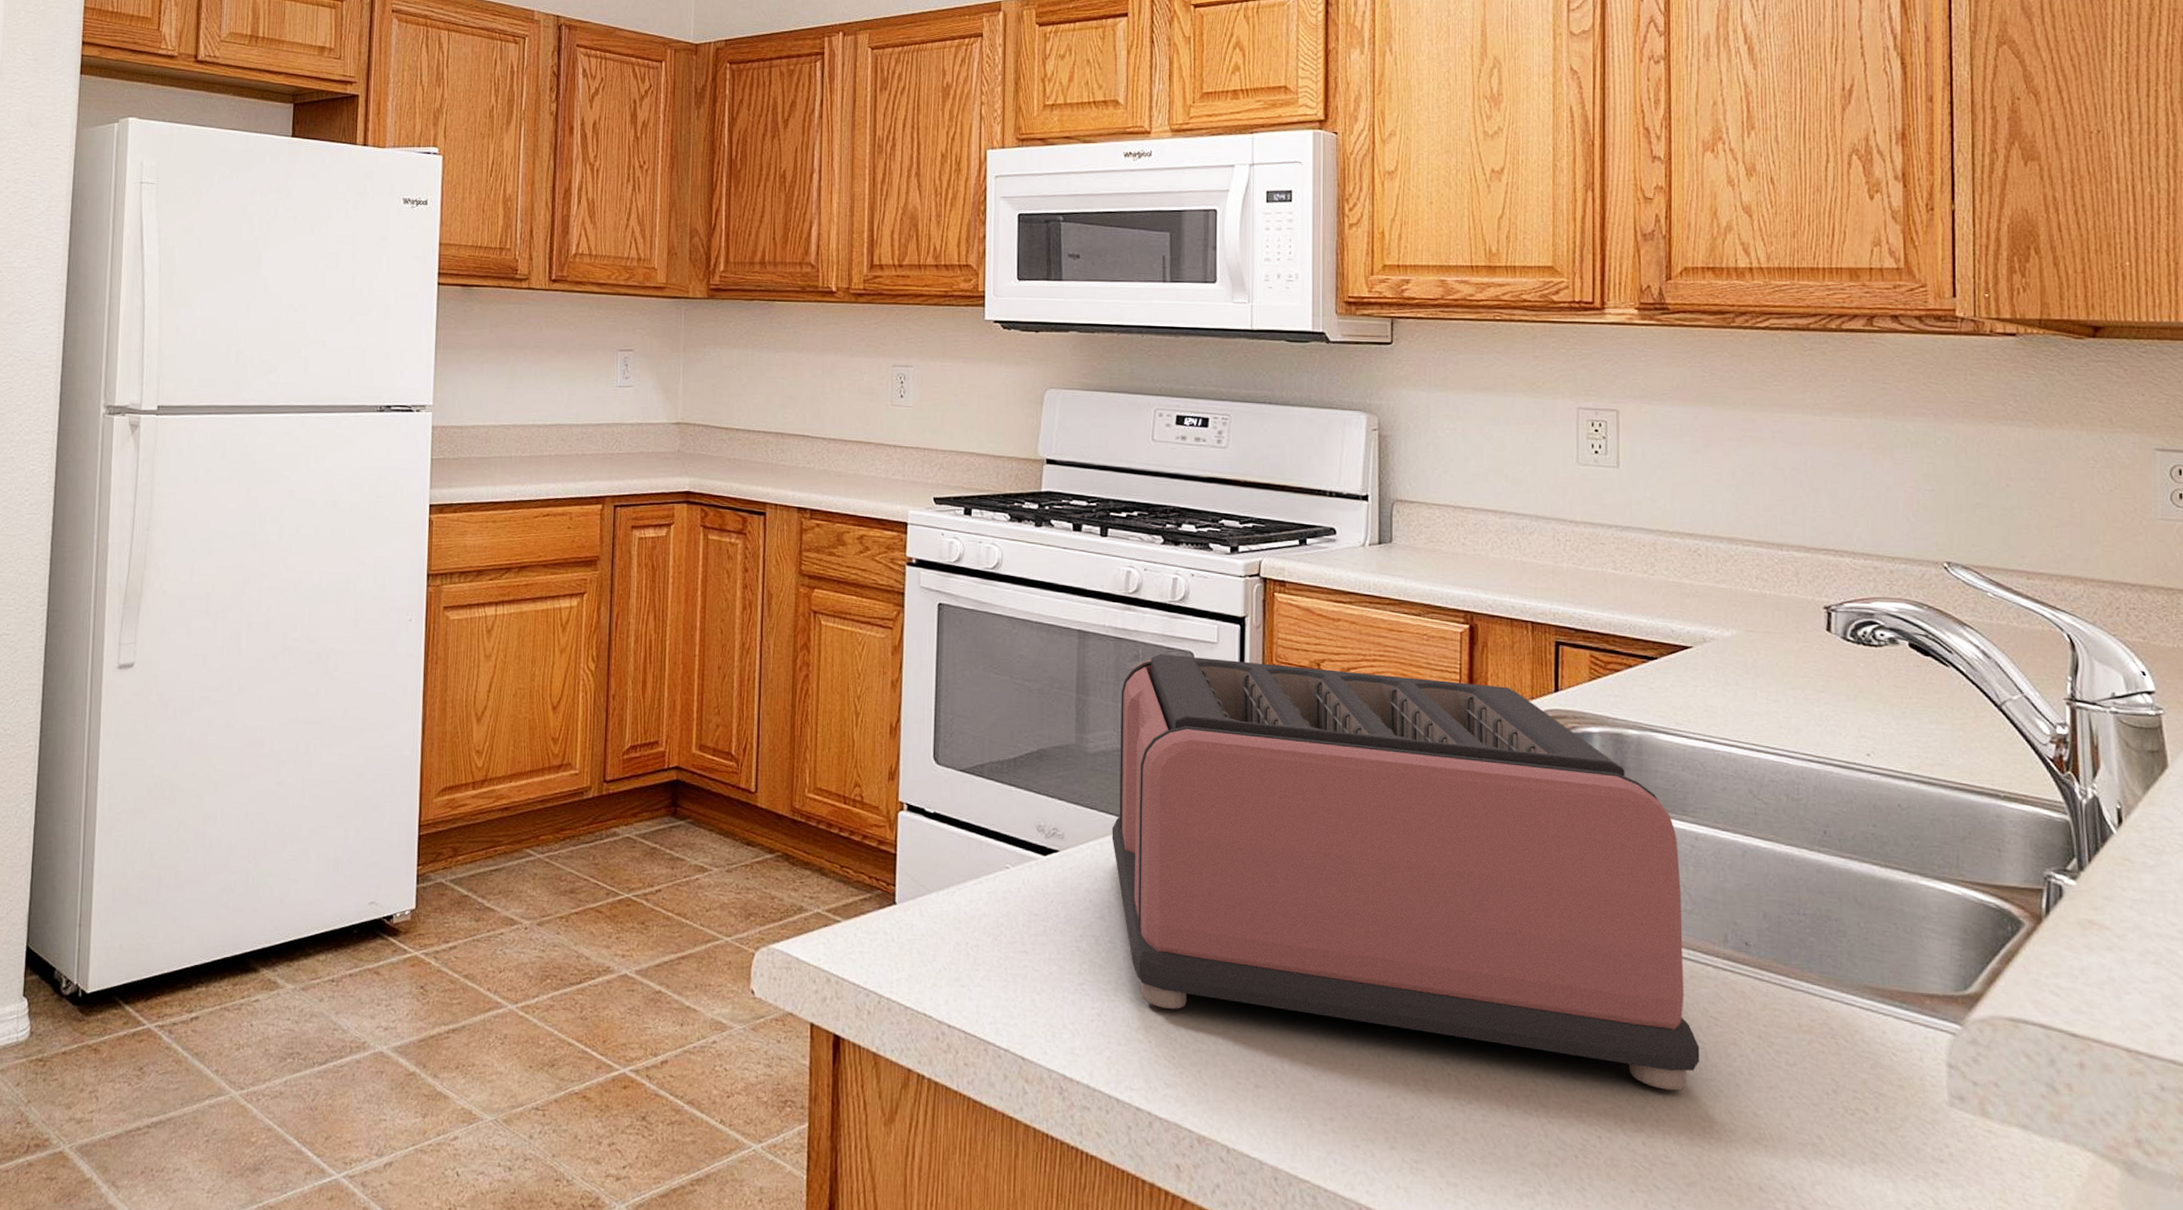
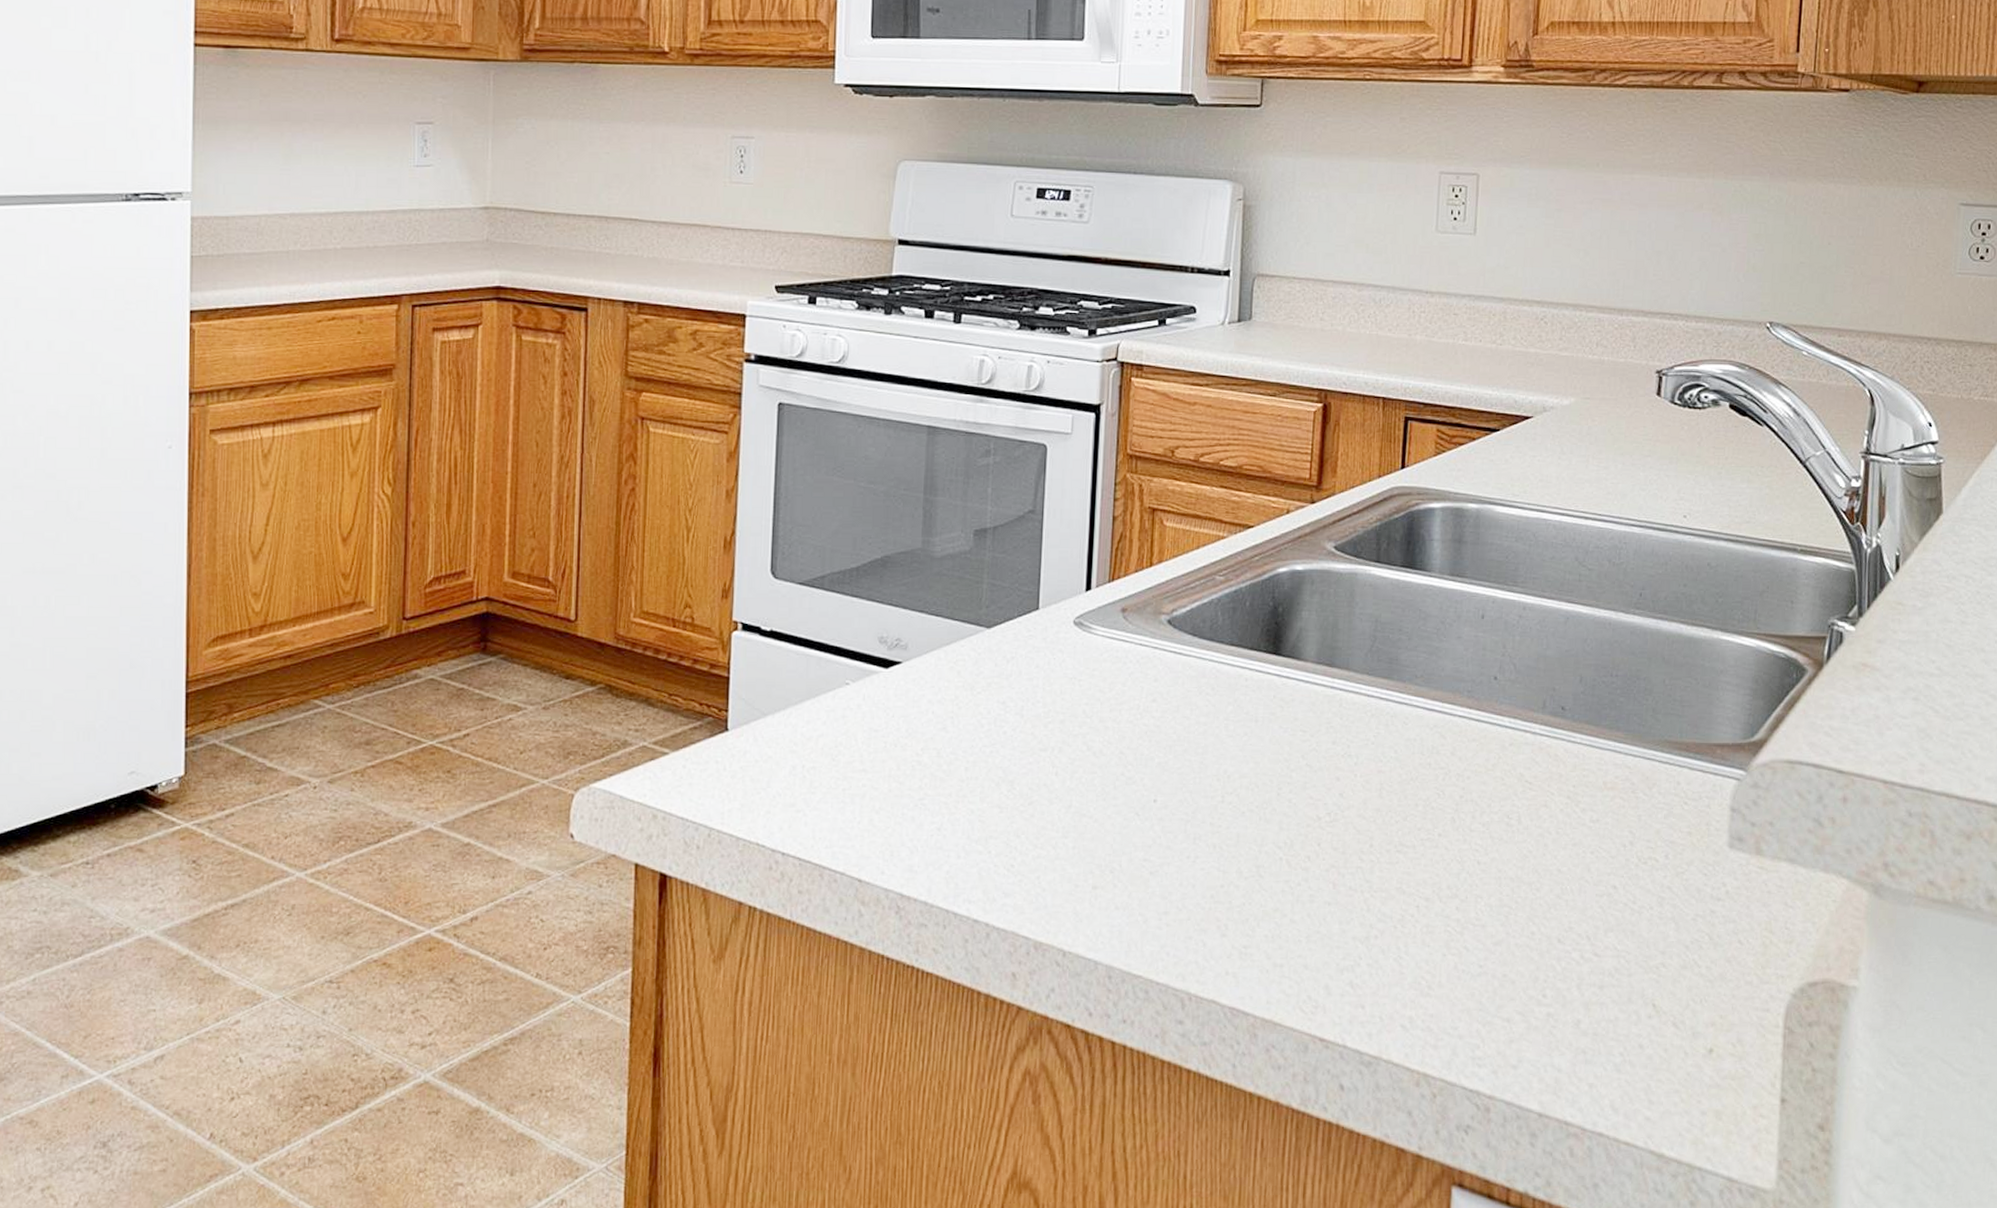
toaster: present [1111,654,1700,1091] -> none [956,448,1514,855]

